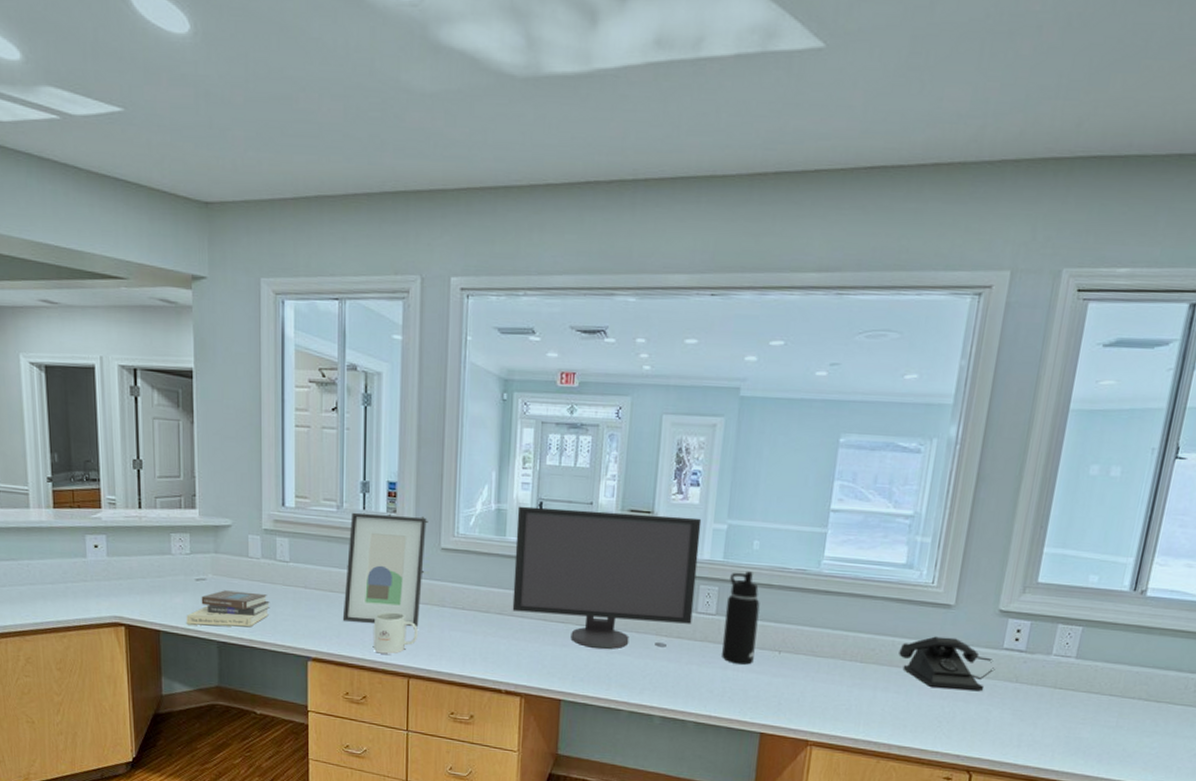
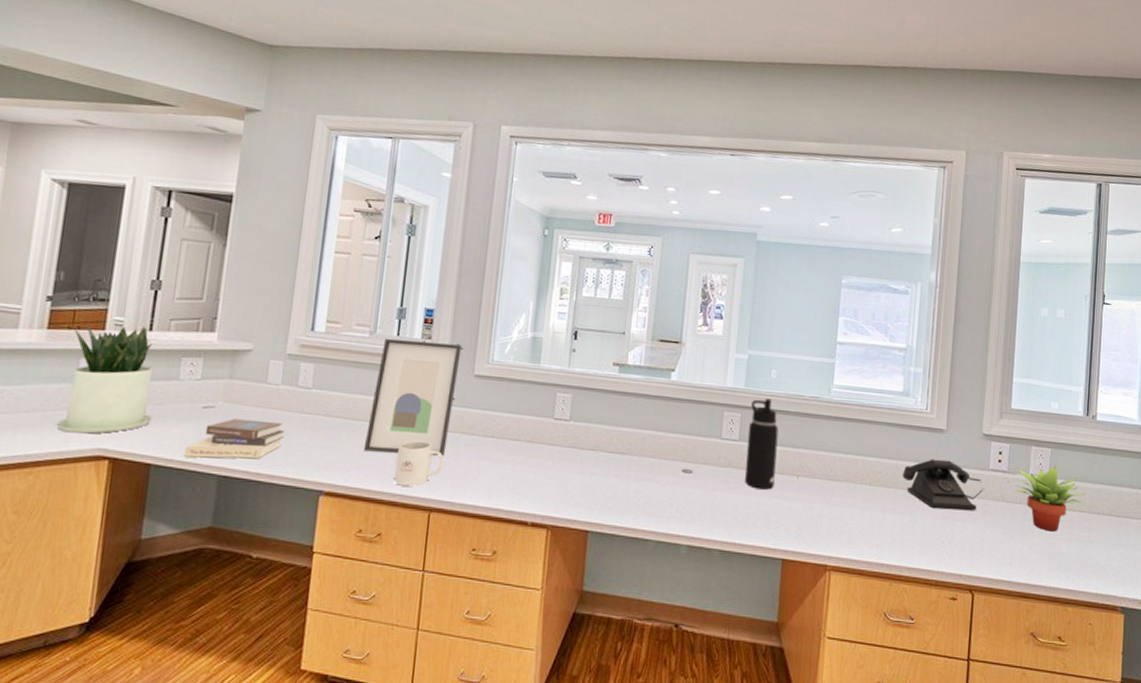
planter: none [75,503,155,603] -> present [54,324,154,434]
computer monitor: present [512,506,702,649] -> none [543,334,725,477]
succulent plant: none [1032,646,1120,716] -> present [1015,466,1086,532]

